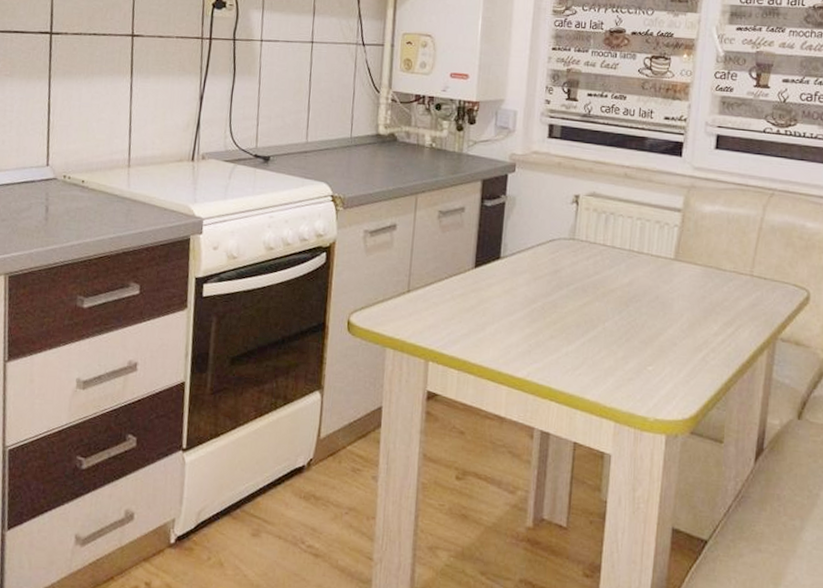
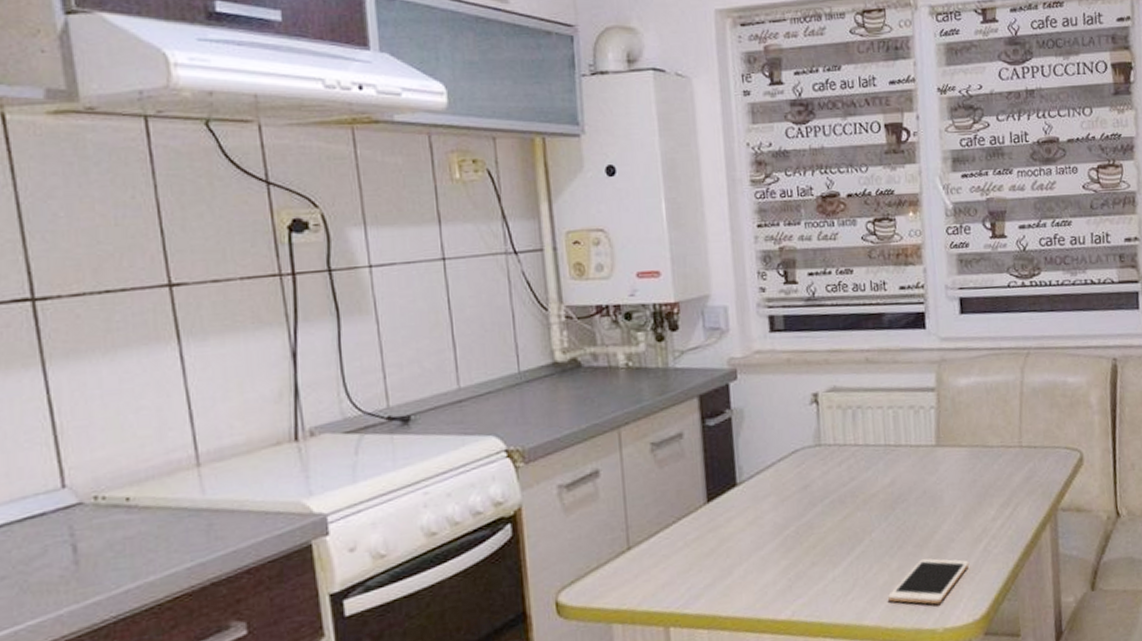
cell phone: none [609,354,687,397] -> present [887,558,970,605]

